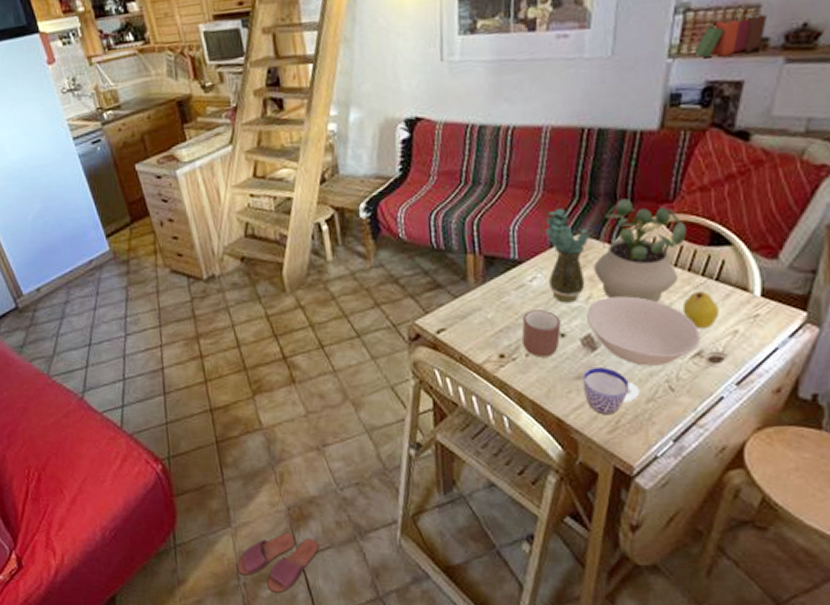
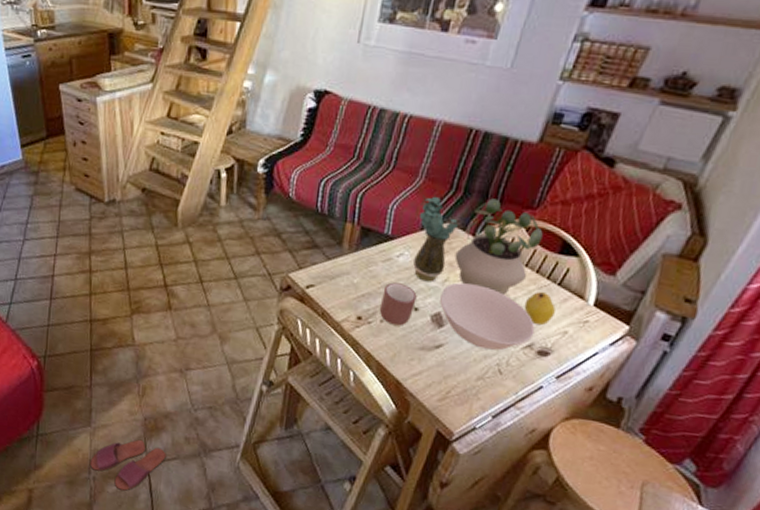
cup: present [582,367,640,415] -> none [424,342,473,386]
books: present [694,13,766,59] -> none [583,54,653,91]

